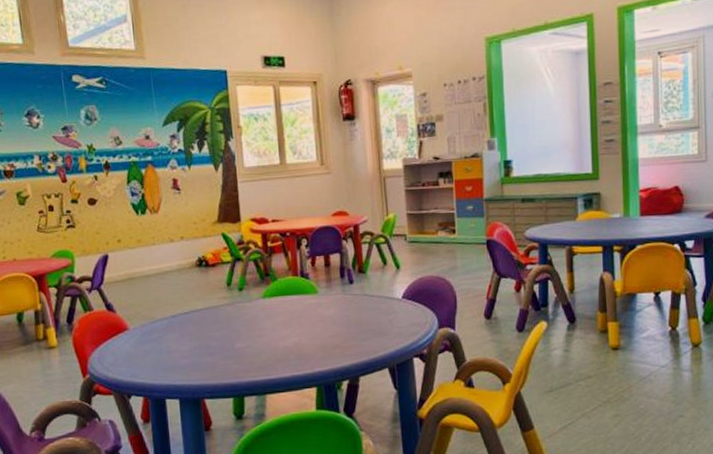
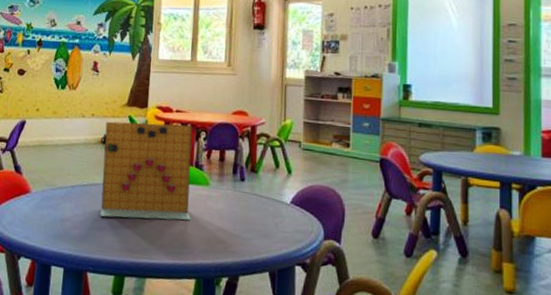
board game: none [198,234,303,342] -> present [100,121,193,220]

